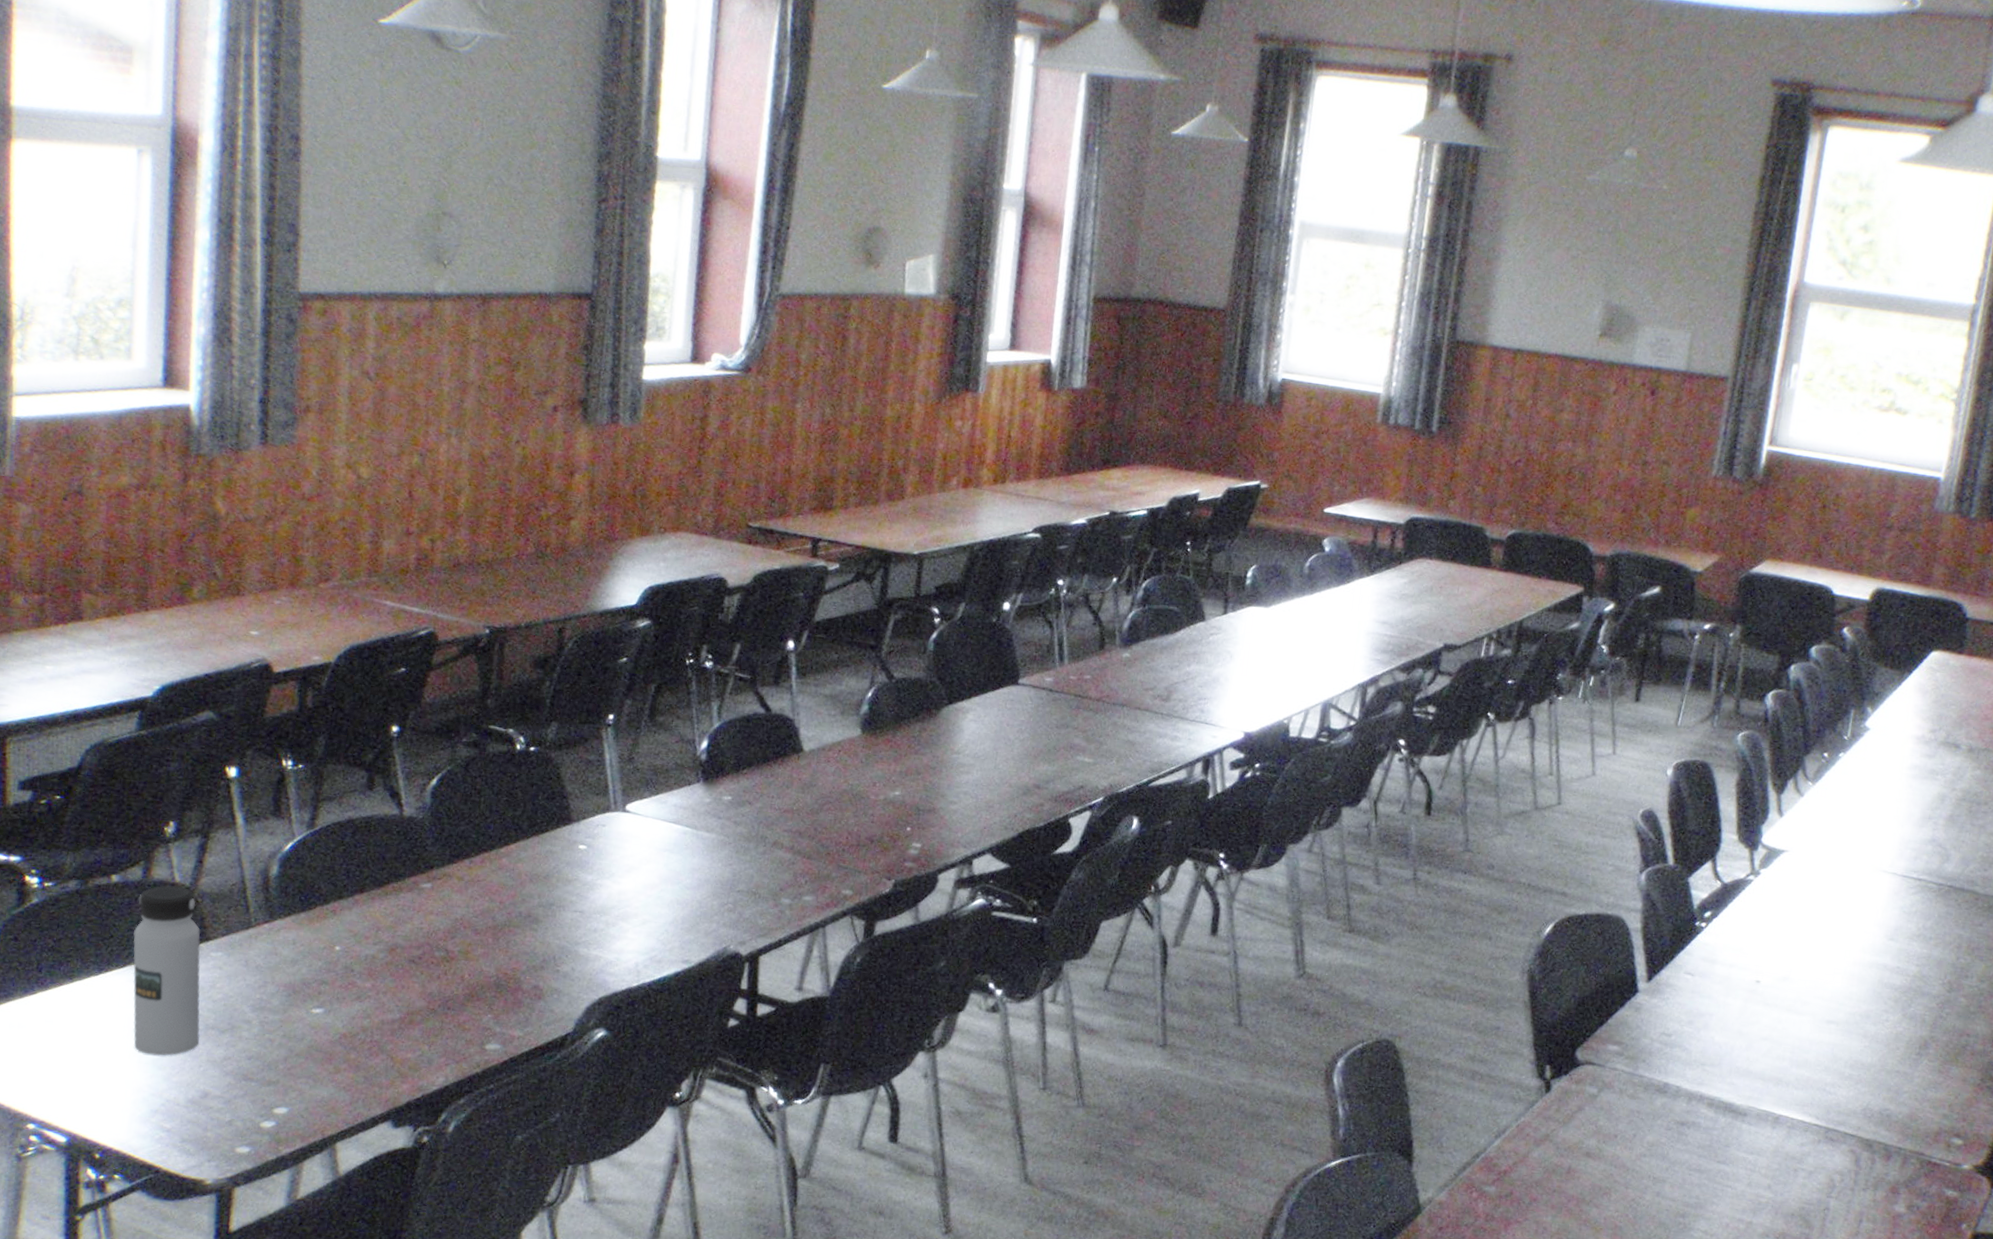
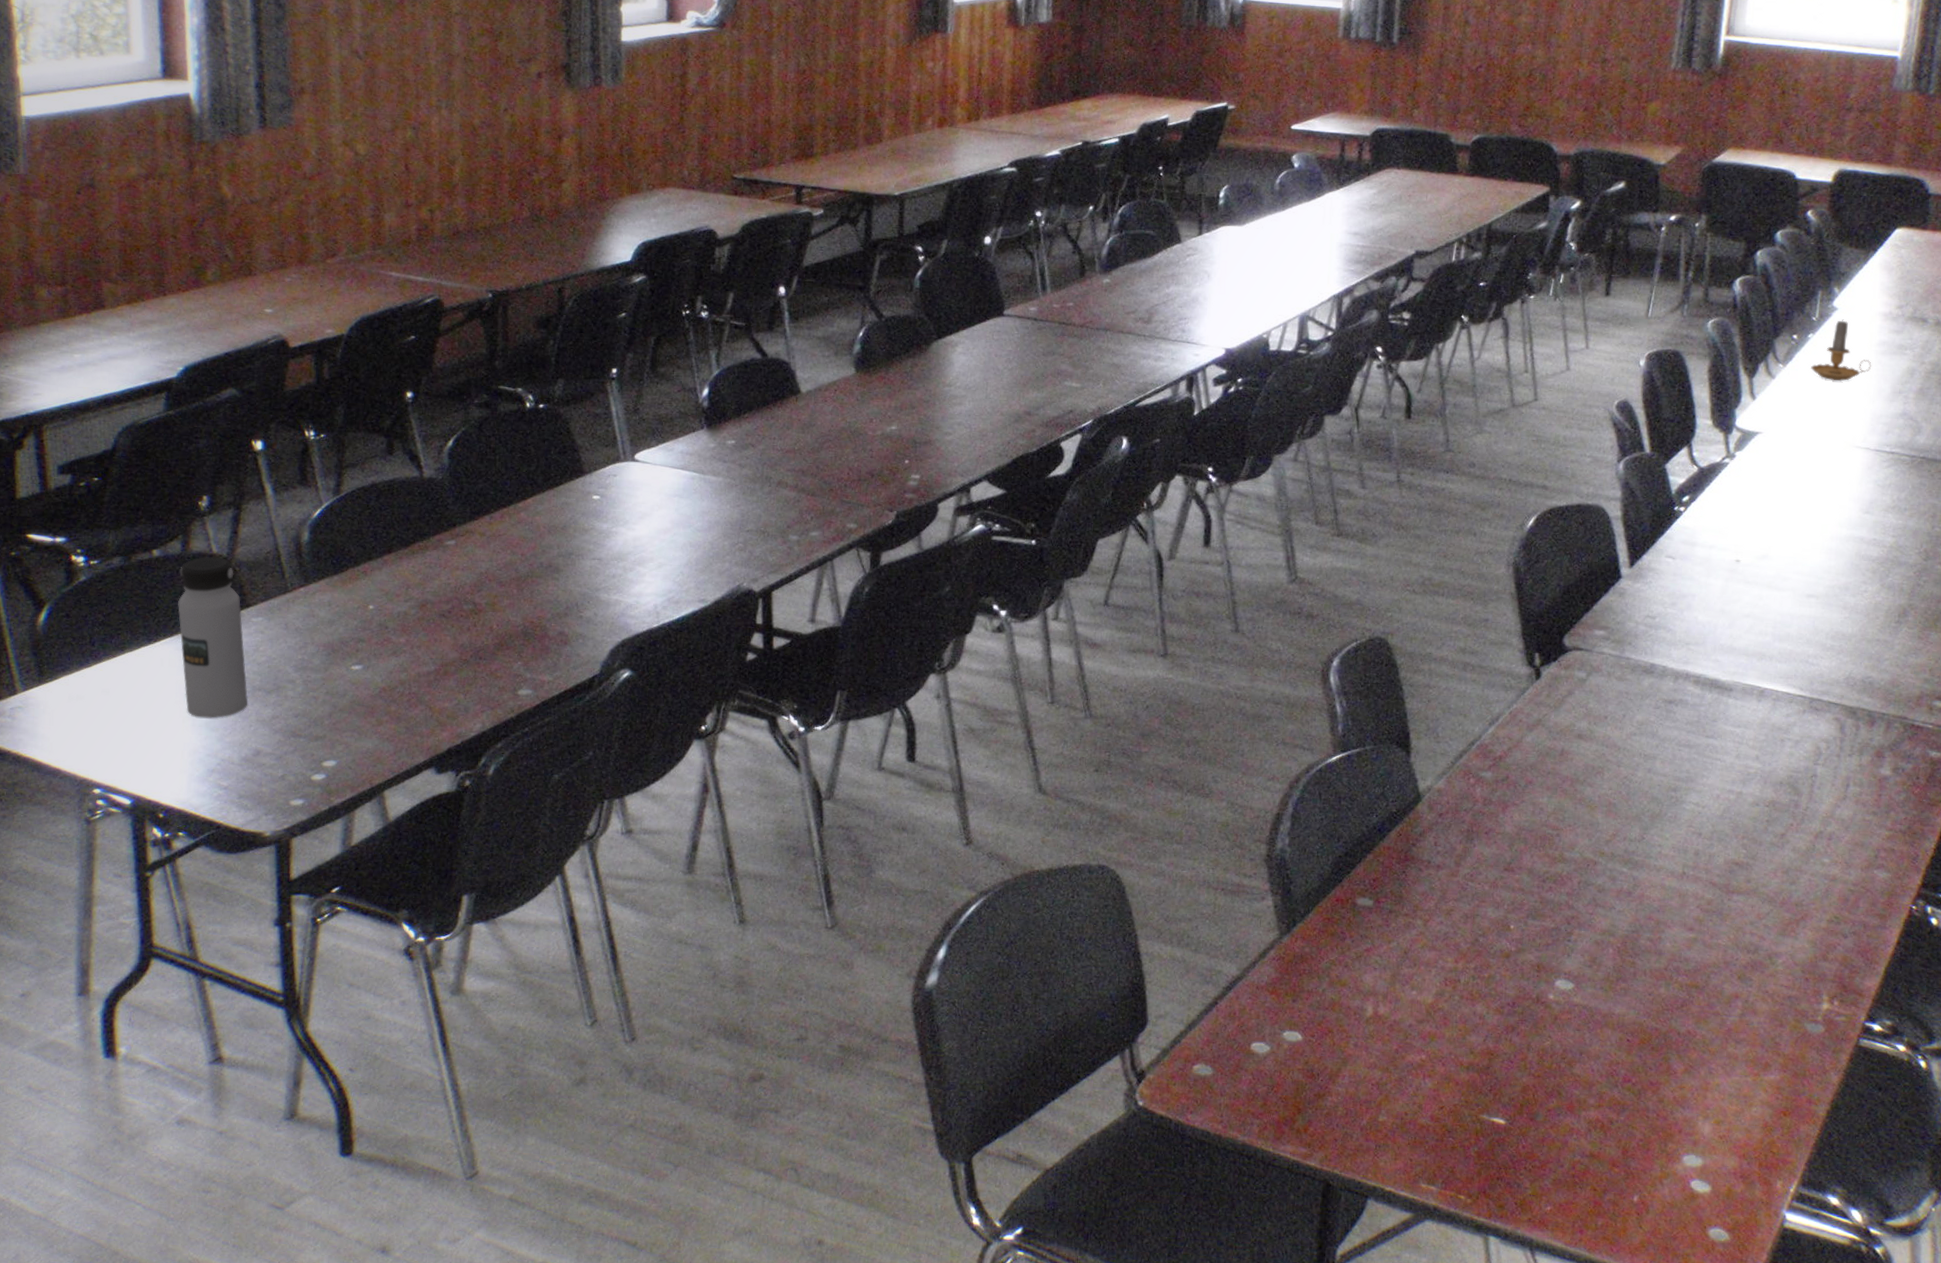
candle: none [1840,740,1902,804] -> present [1811,319,1872,382]

